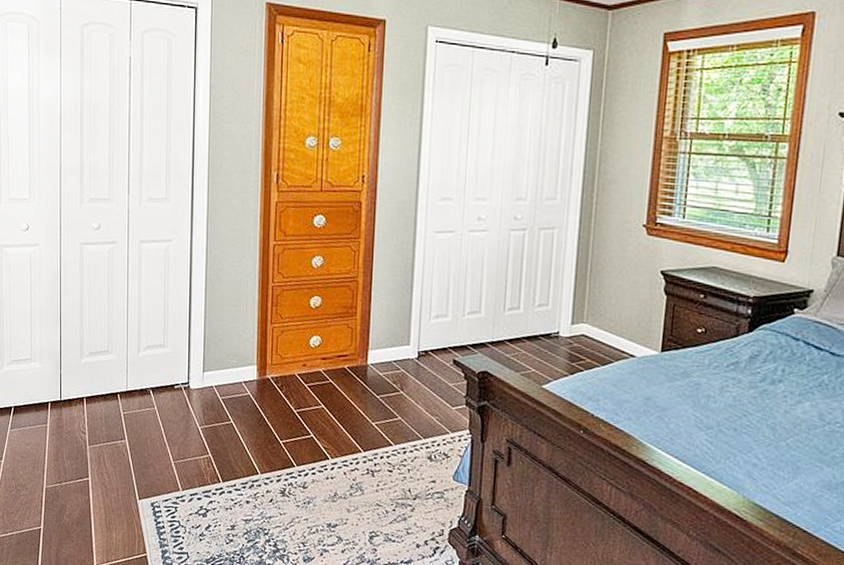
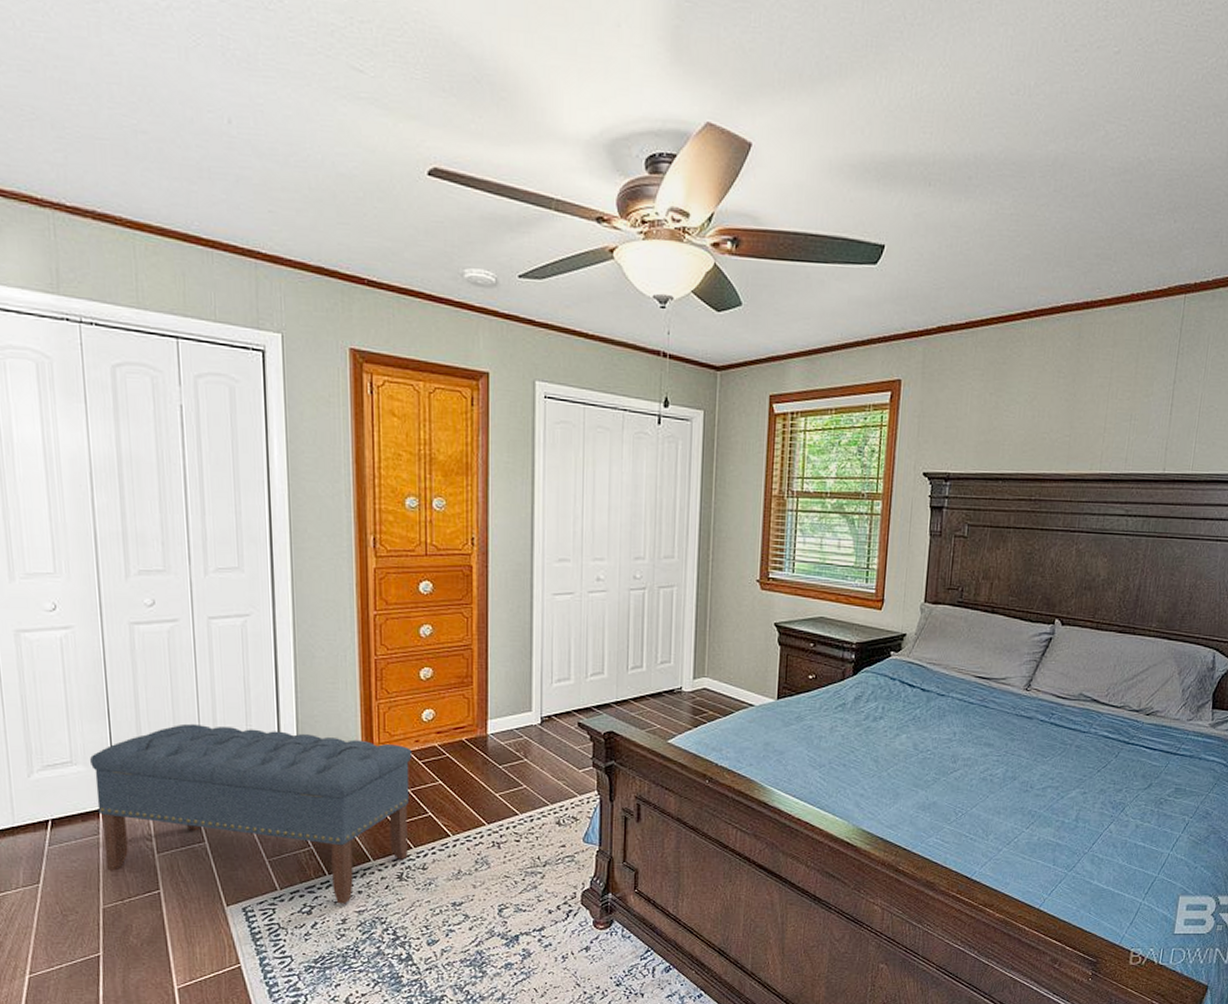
bench: none [44,333,299,512] -> present [89,723,412,904]

